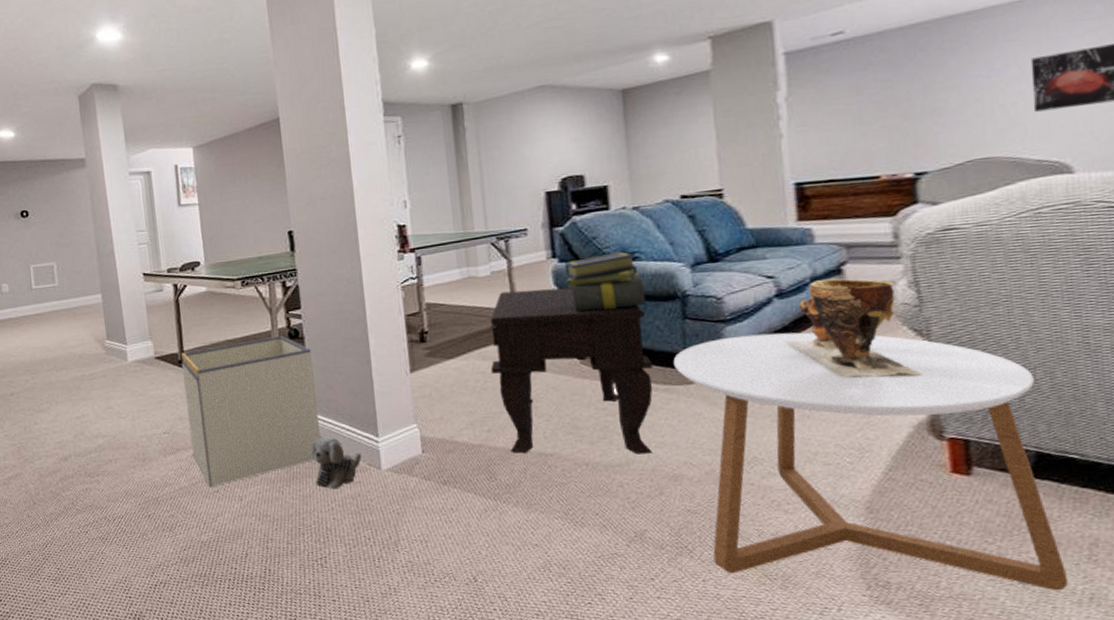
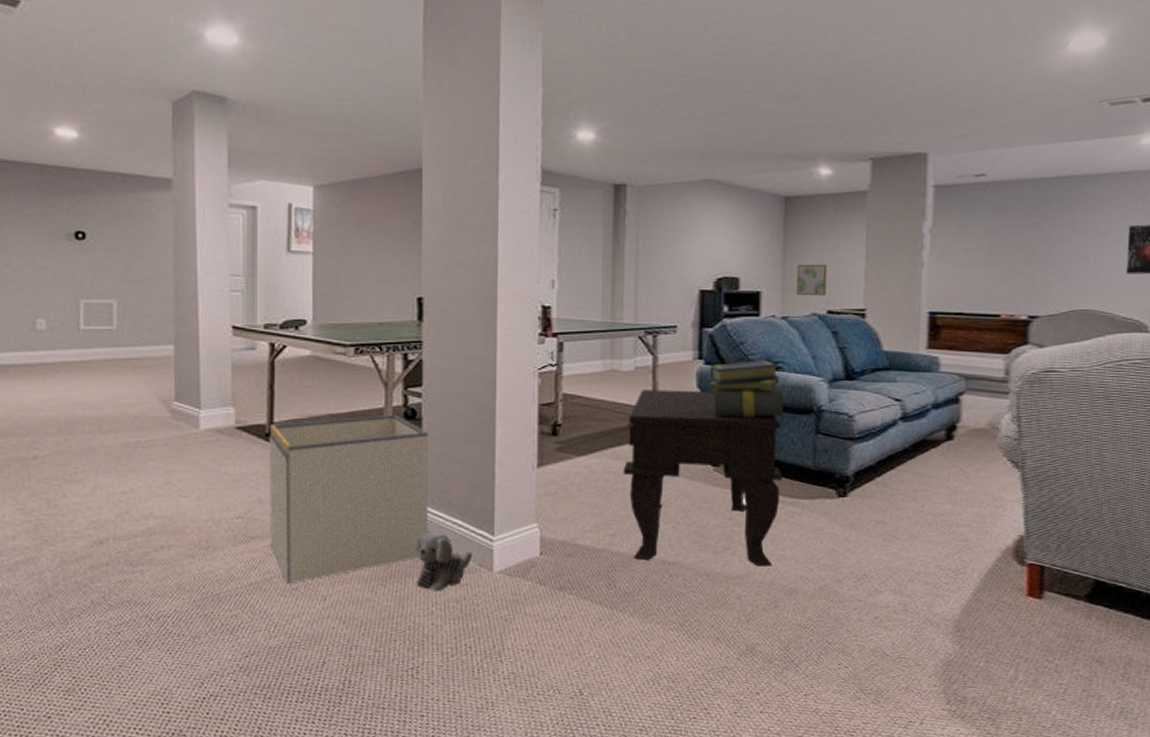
wall art: none [643,149,677,184] -> present [796,264,827,296]
coffee table: present [673,332,1068,591] -> none [802,454,1106,706]
clay pot: present [784,278,922,378] -> none [903,406,1013,504]

